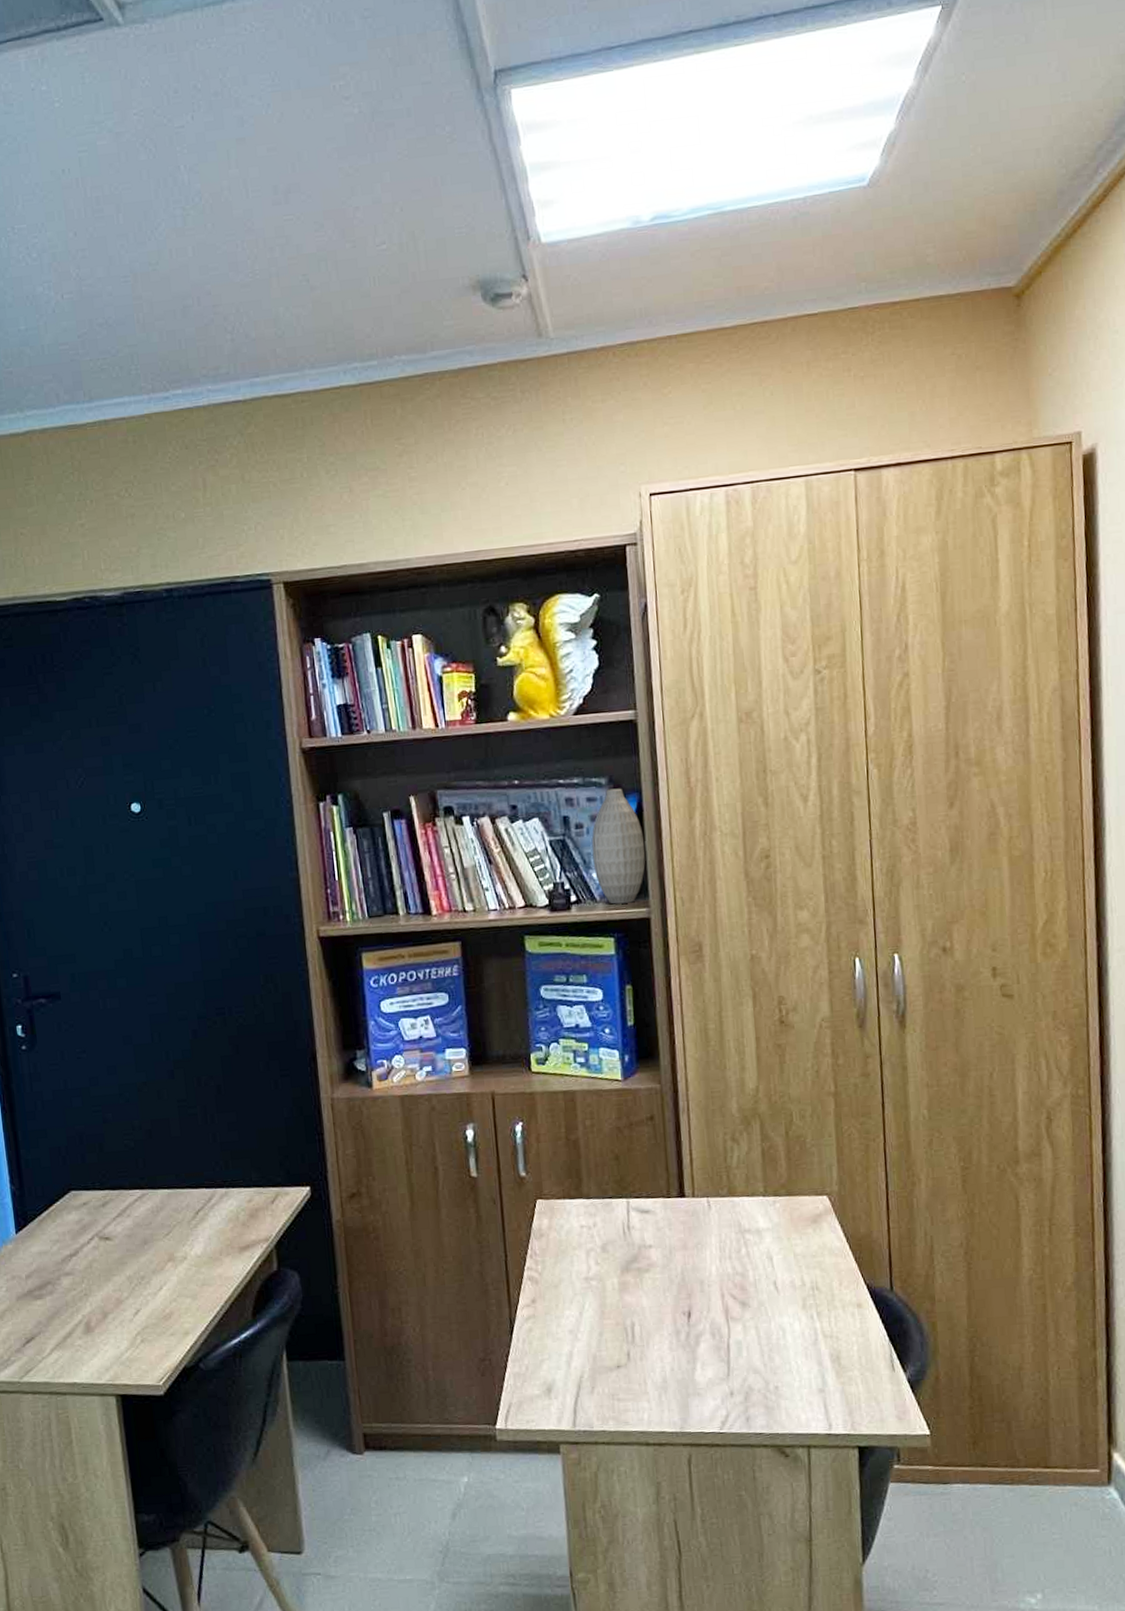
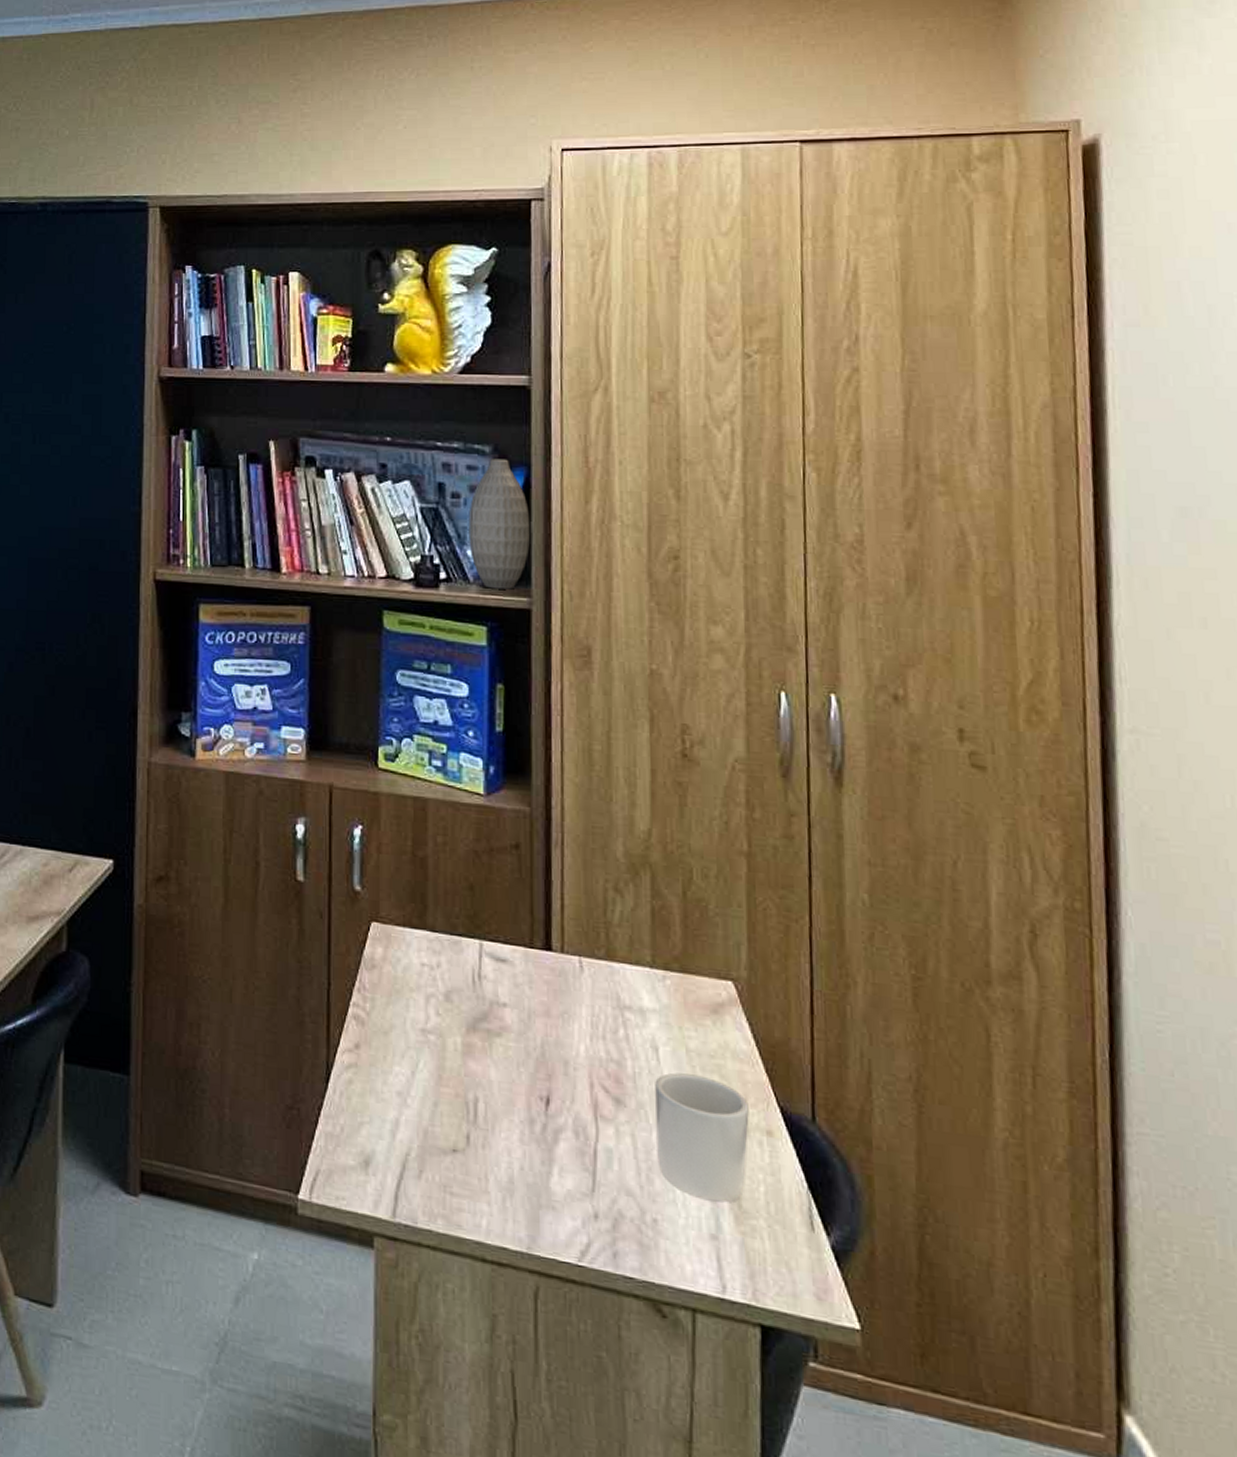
mug: none [771,1272,844,1365] -> present [655,1072,749,1203]

